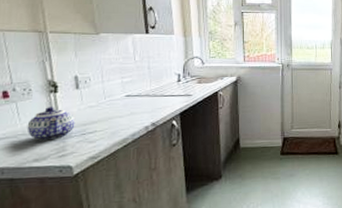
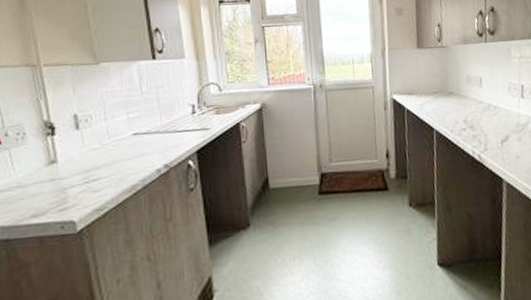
teapot: present [27,107,76,141] -> none [22,152,77,193]

